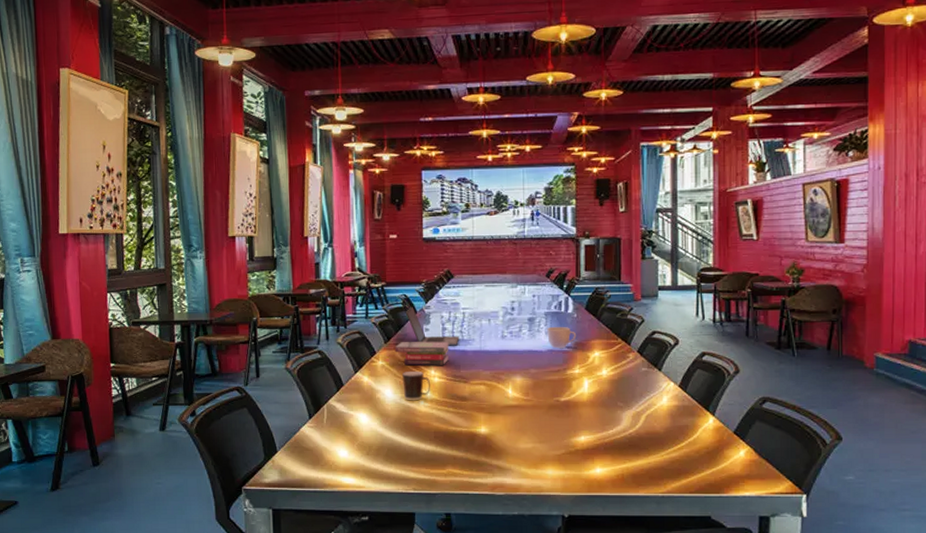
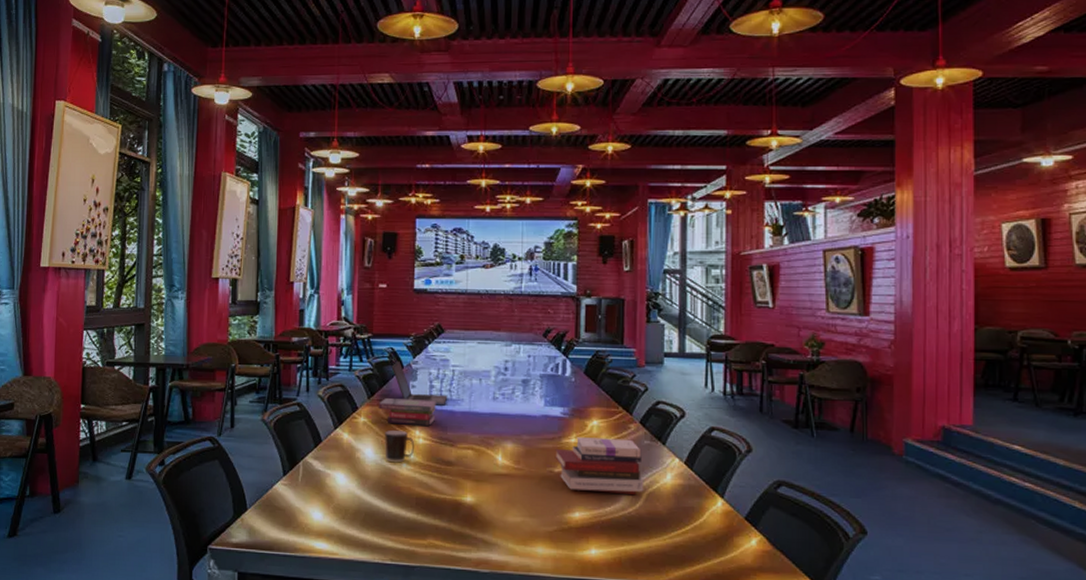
cup: present [547,326,577,349] -> none [542,390,574,415]
books: none [560,367,643,418] -> present [555,437,644,496]

